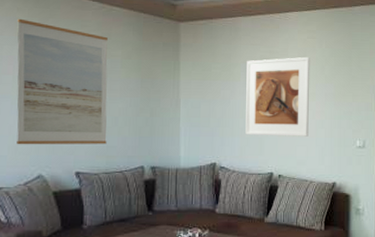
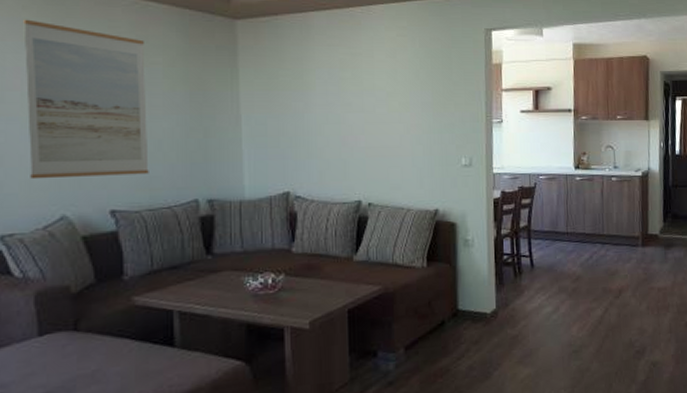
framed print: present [245,56,310,137] -> none [323,58,403,157]

